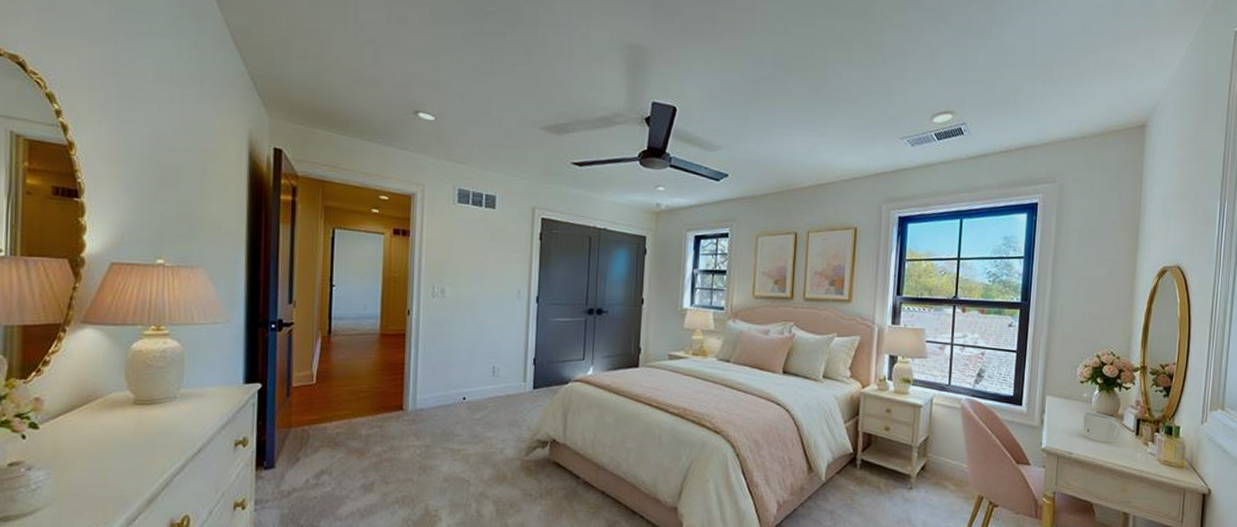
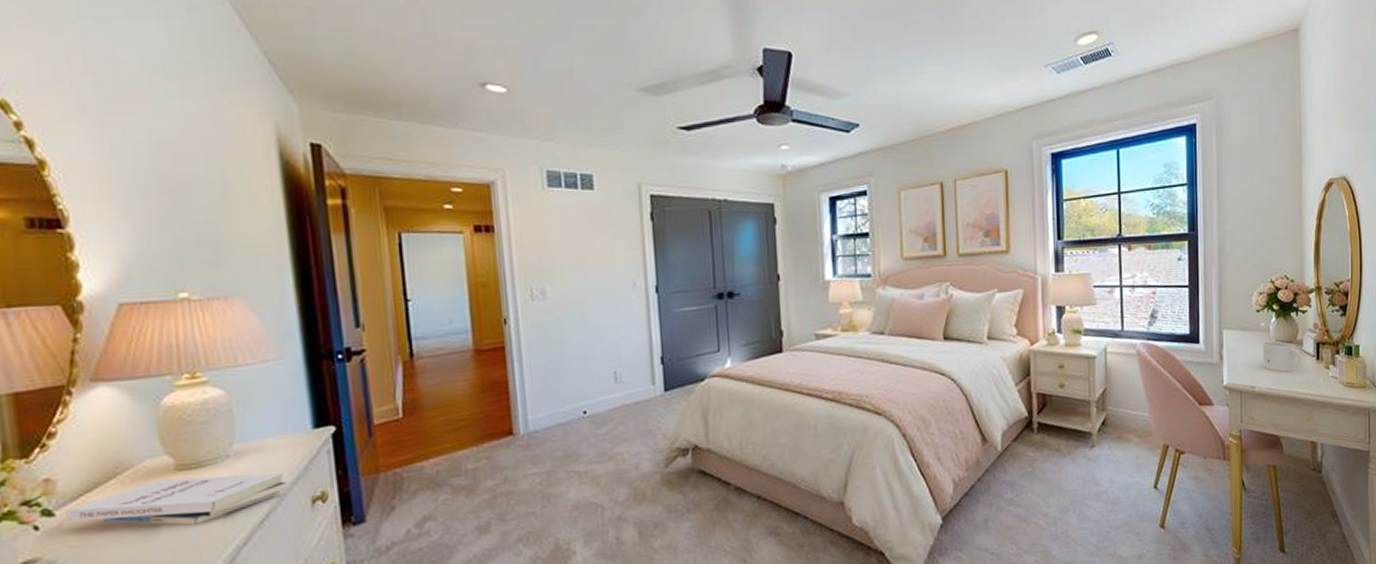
books: none [47,410,218,451] -> present [66,473,288,525]

